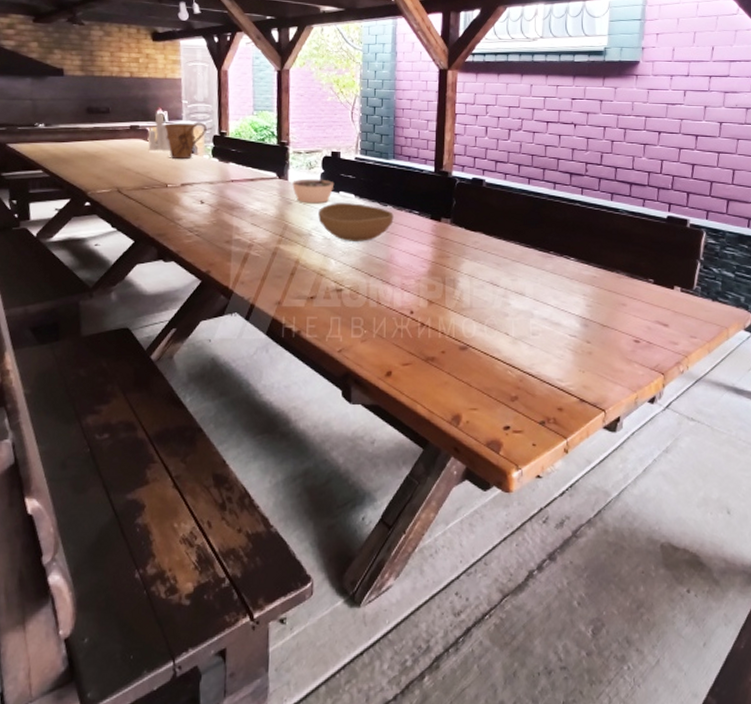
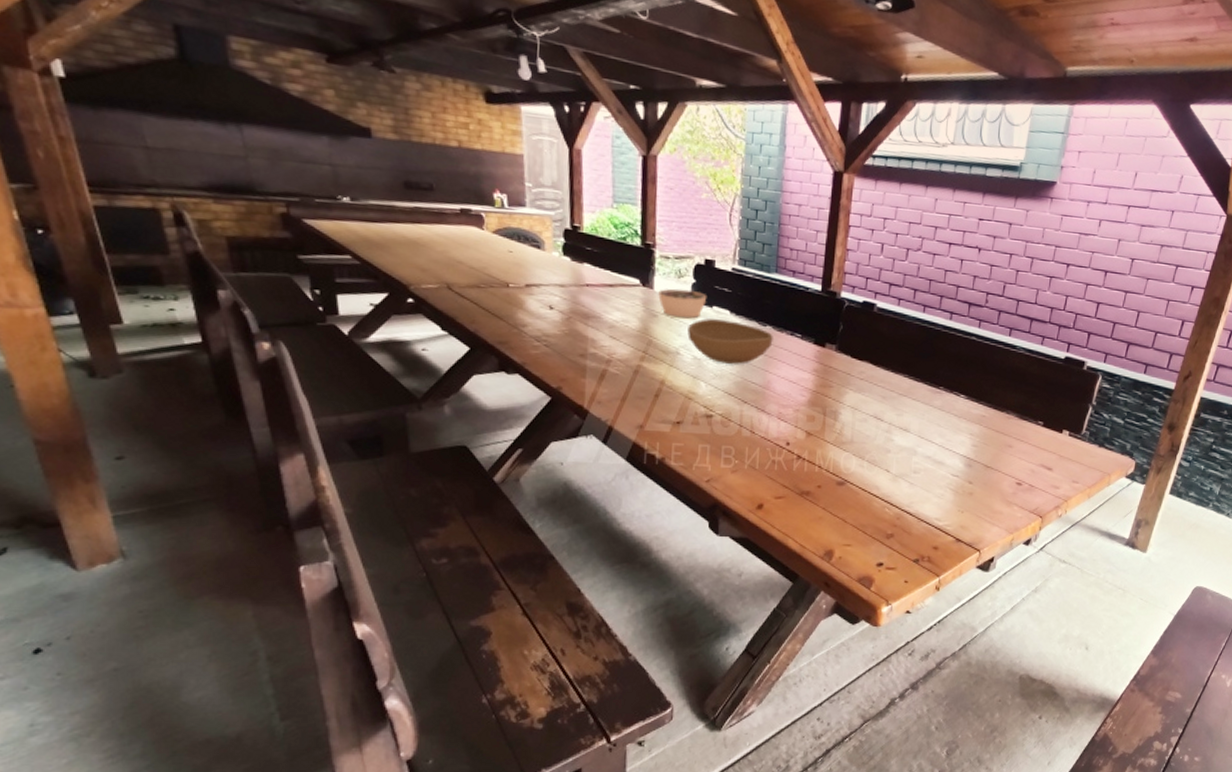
candle: present [148,110,171,152] -> none [483,192,512,245]
pitcher: present [164,122,207,159] -> none [503,210,556,255]

